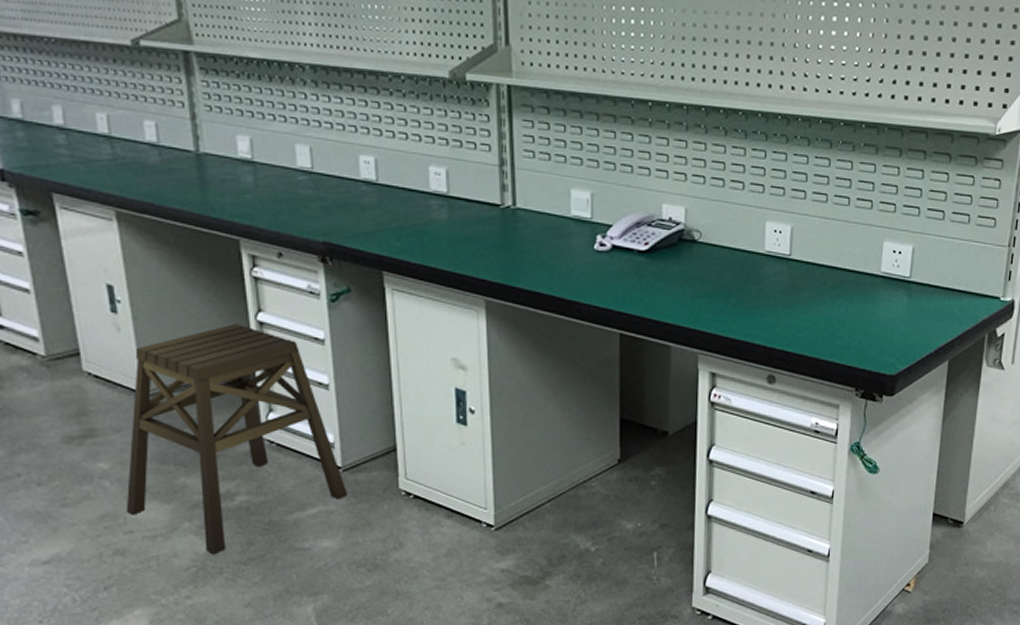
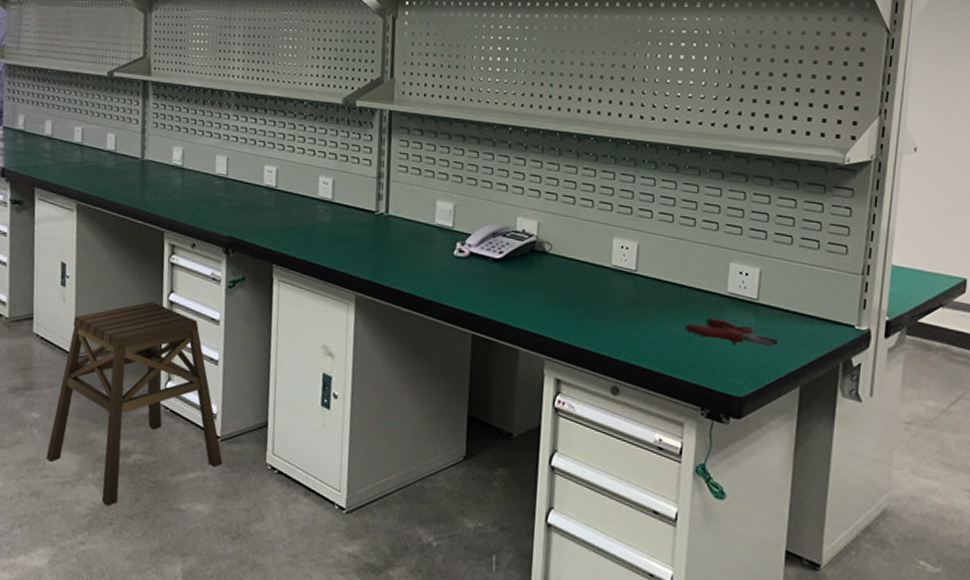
pliers: none [839,299,929,325] -> present [684,317,778,347]

